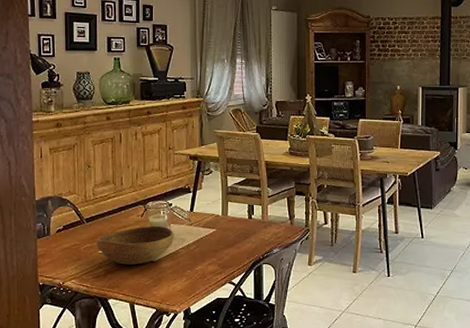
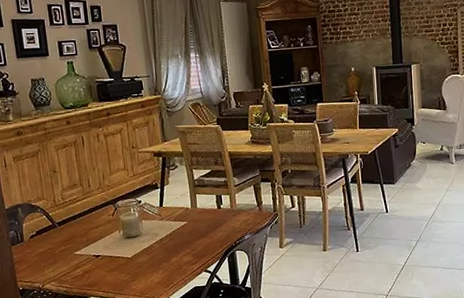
bowl: present [97,226,174,265] -> none [71,223,147,264]

